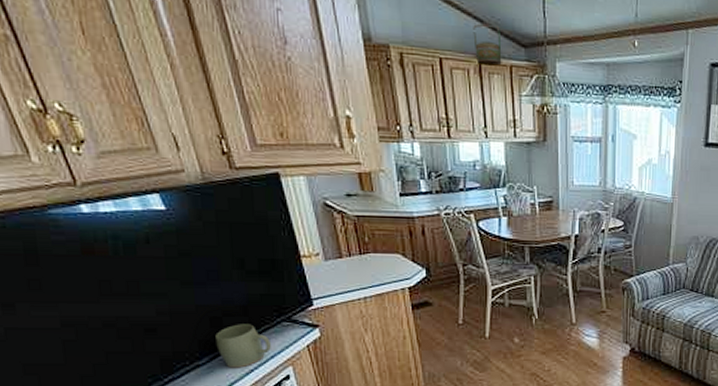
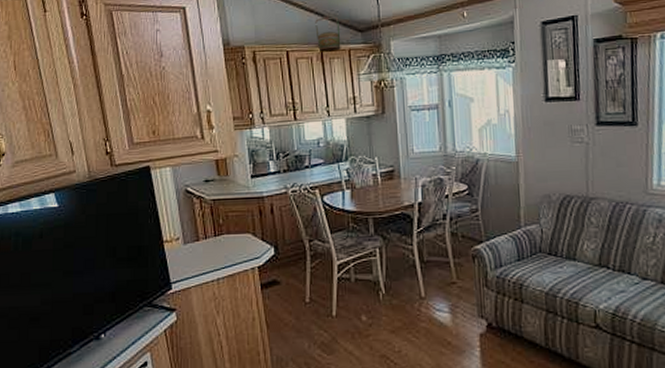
mug: present [215,324,271,368] -> none [86,310,133,356]

